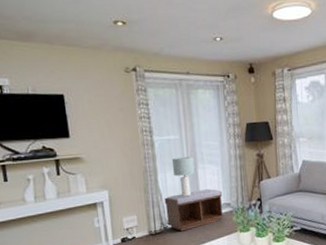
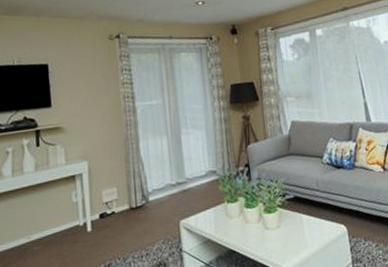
bench: present [164,189,224,232] -> none [146,155,209,204]
lamp: present [172,156,195,196] -> none [155,121,178,165]

